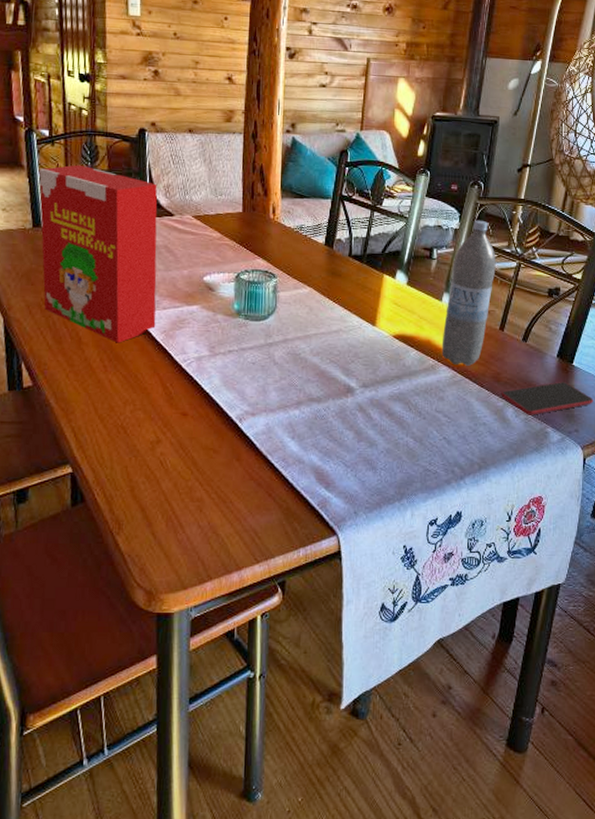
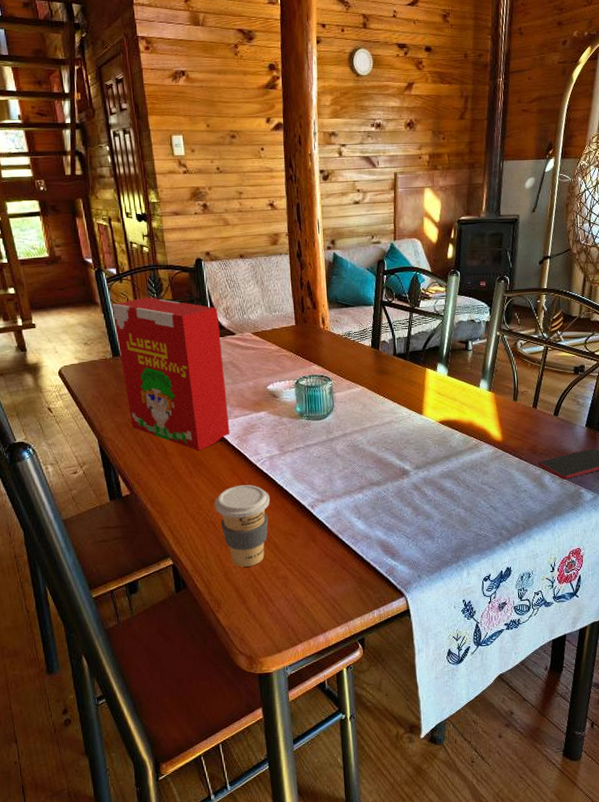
coffee cup: none [128,386,193,483] -> present [214,484,270,567]
water bottle: present [441,220,496,366] -> none [482,311,526,443]

